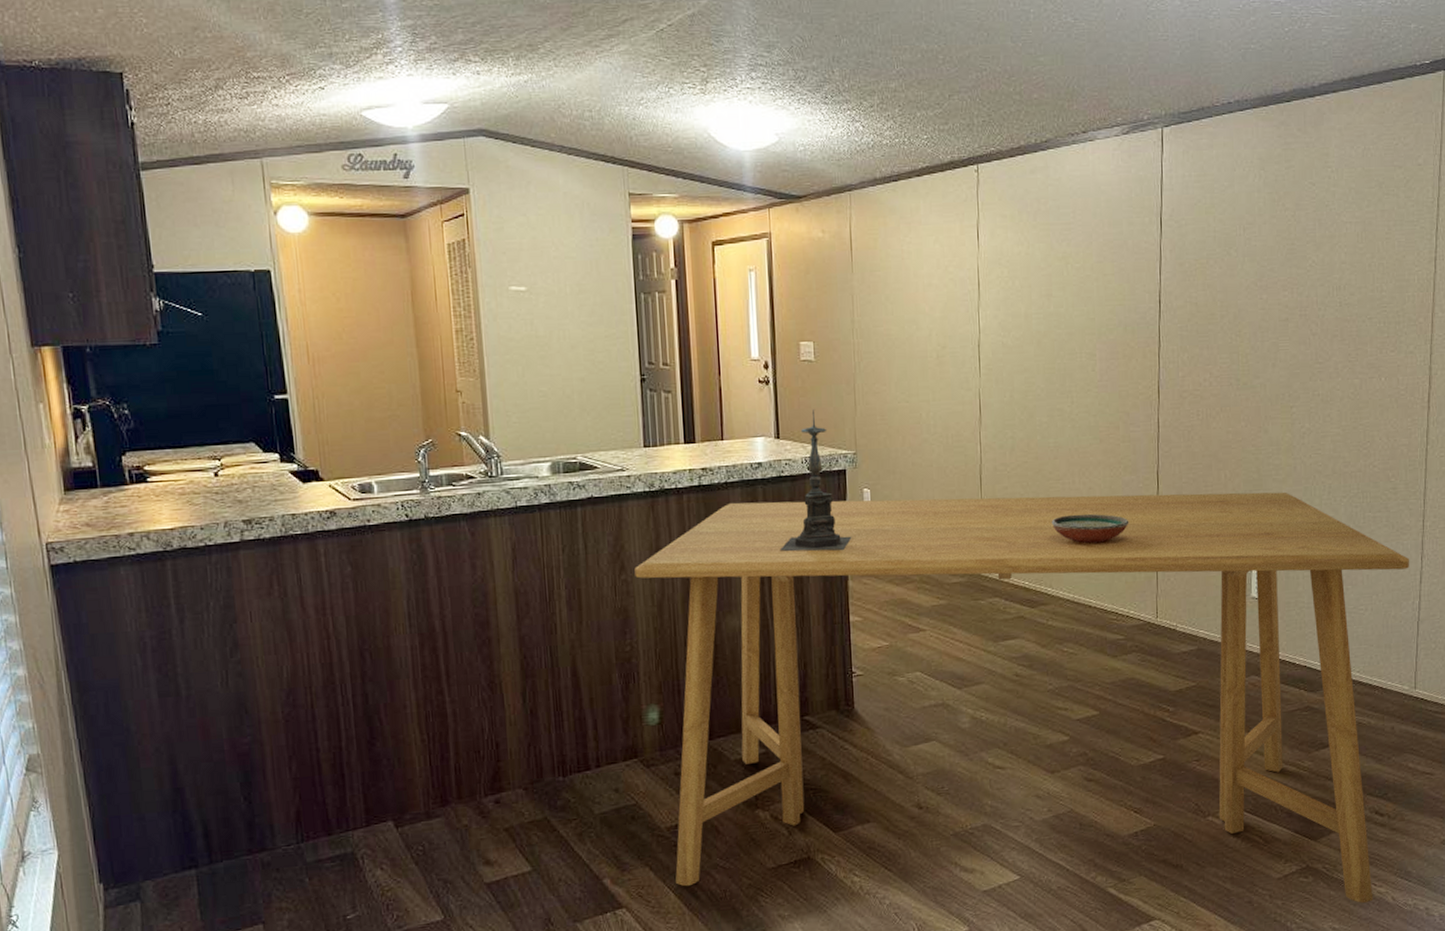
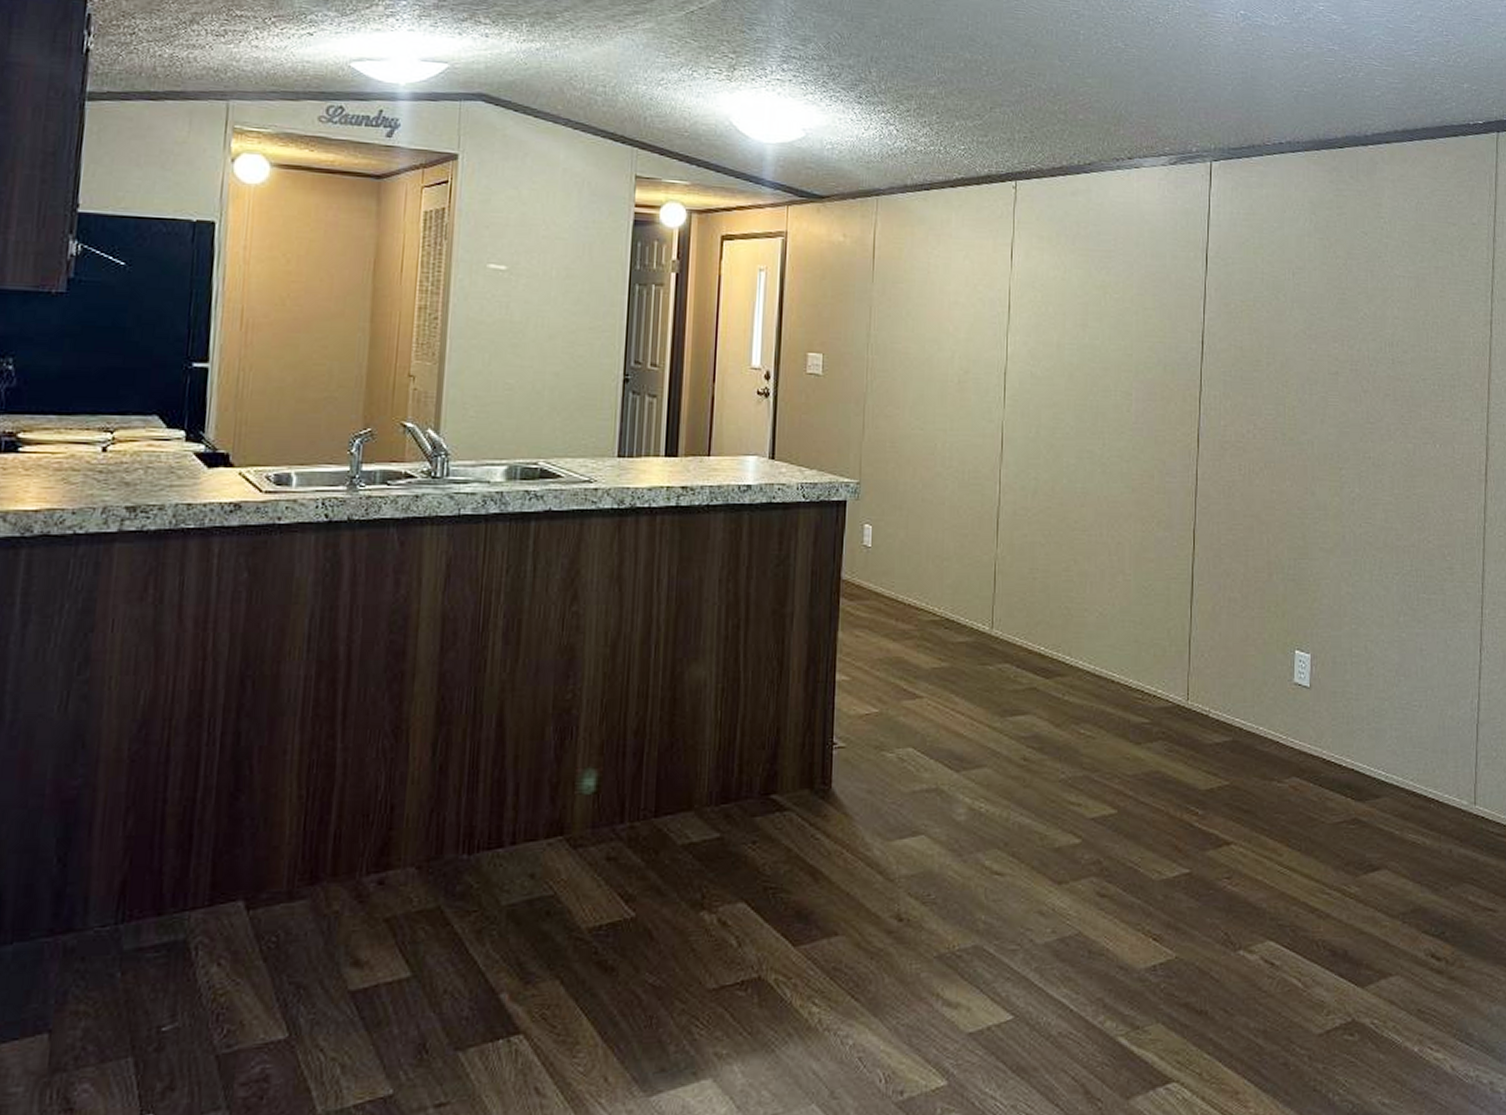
dining table: present [634,491,1409,903] -> none [588,529,1467,1072]
candle holder: present [779,409,852,552] -> none [761,429,847,596]
decorative bowl: present [1051,514,1129,544] -> none [1074,572,1161,607]

